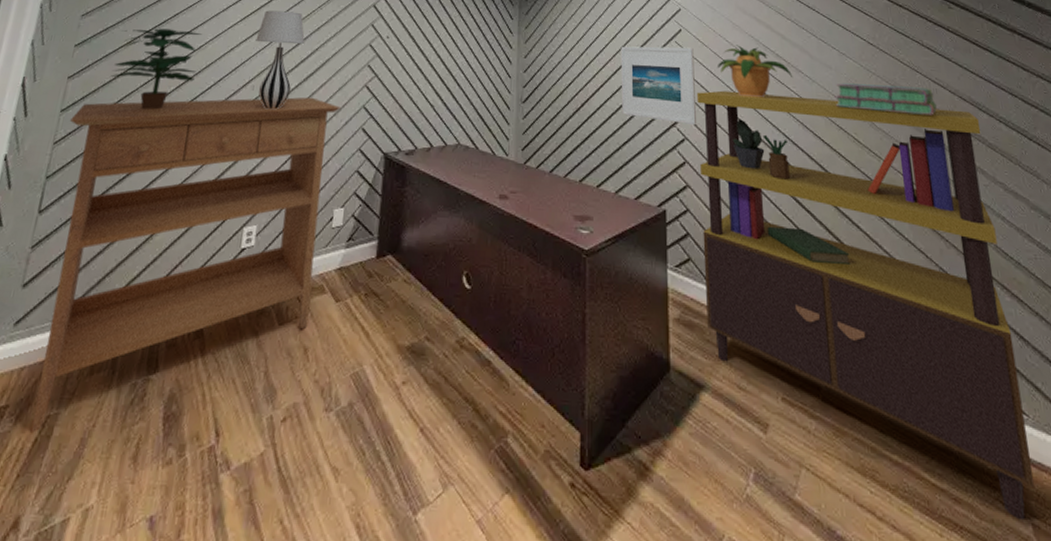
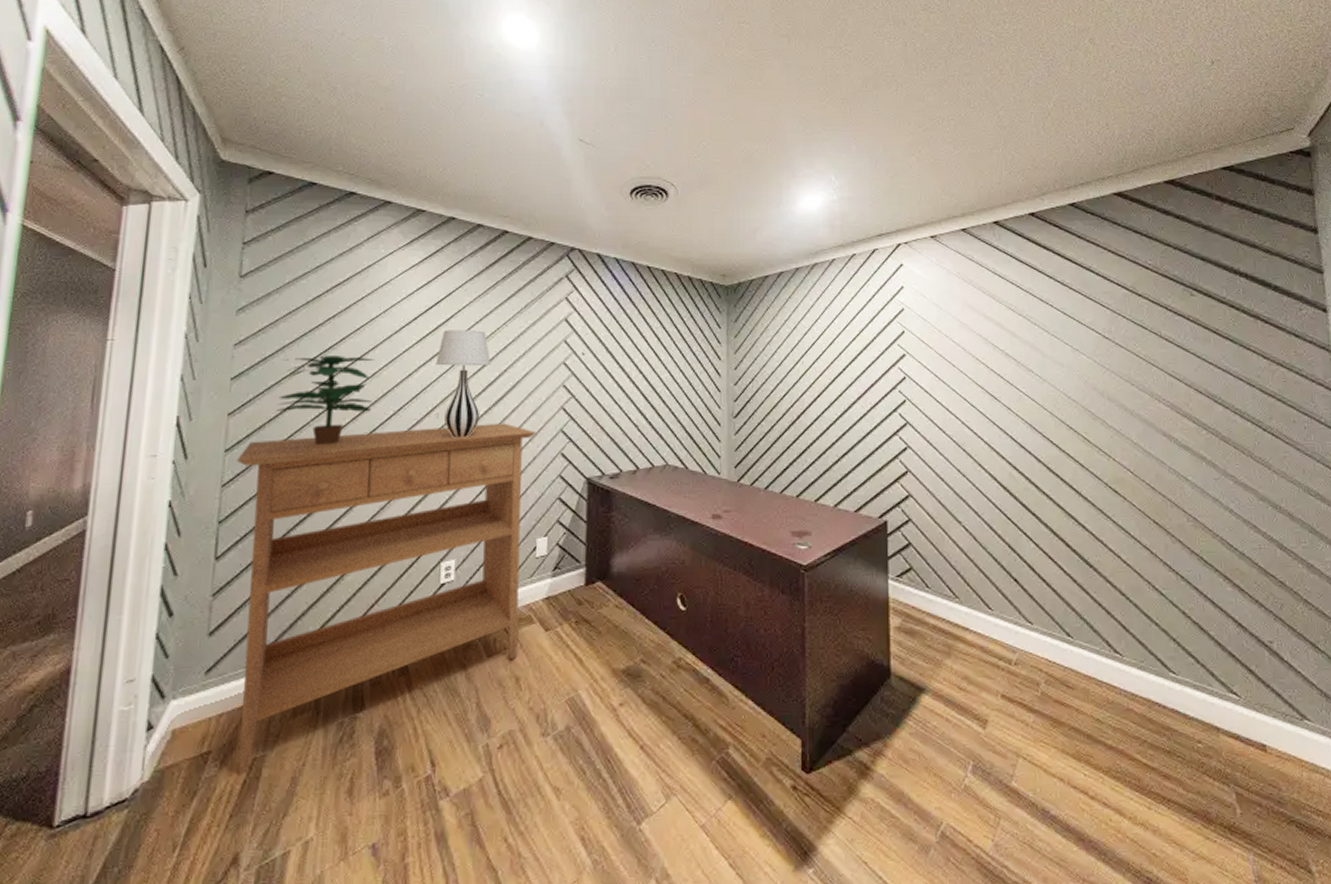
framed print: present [620,46,696,126] -> none [839,350,919,433]
bookcase: present [696,90,1036,521] -> none [920,394,1242,790]
potted plant: present [717,45,793,98] -> none [942,345,1023,401]
stack of books: present [834,83,937,115] -> none [1065,381,1171,410]

